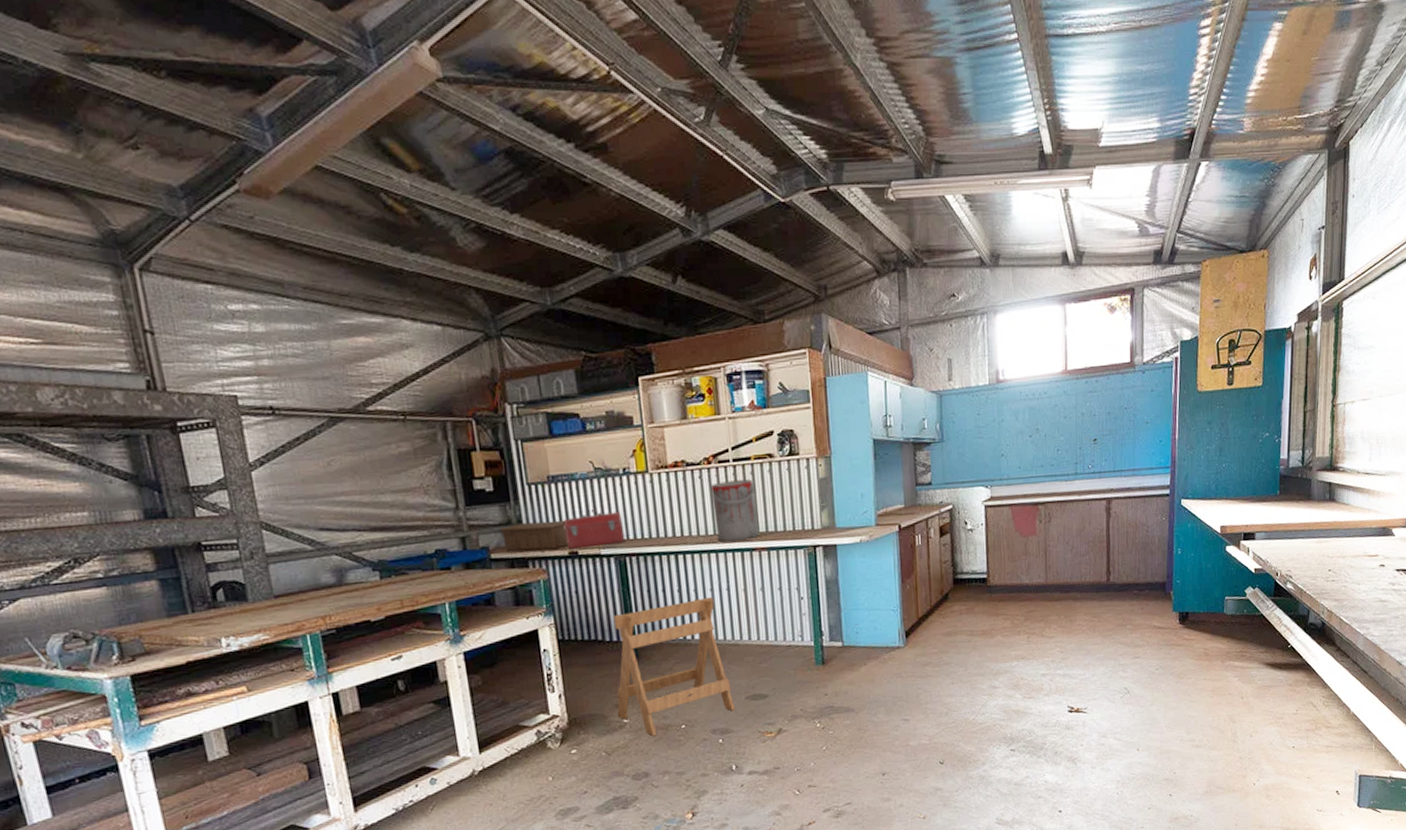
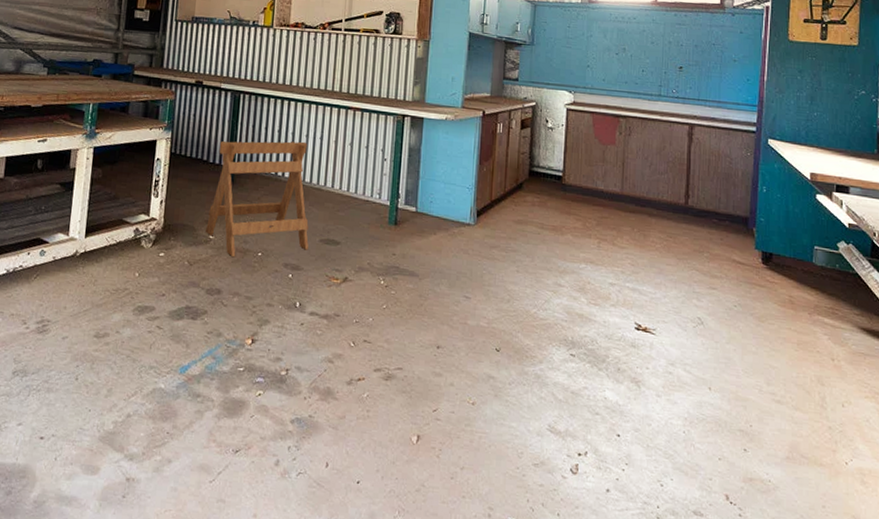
storage bin: present [498,520,569,552] -> none [145,50,198,78]
toolbox: present [563,509,625,550] -> none [195,49,244,82]
paint can: present [710,479,759,543] -> none [320,45,359,100]

